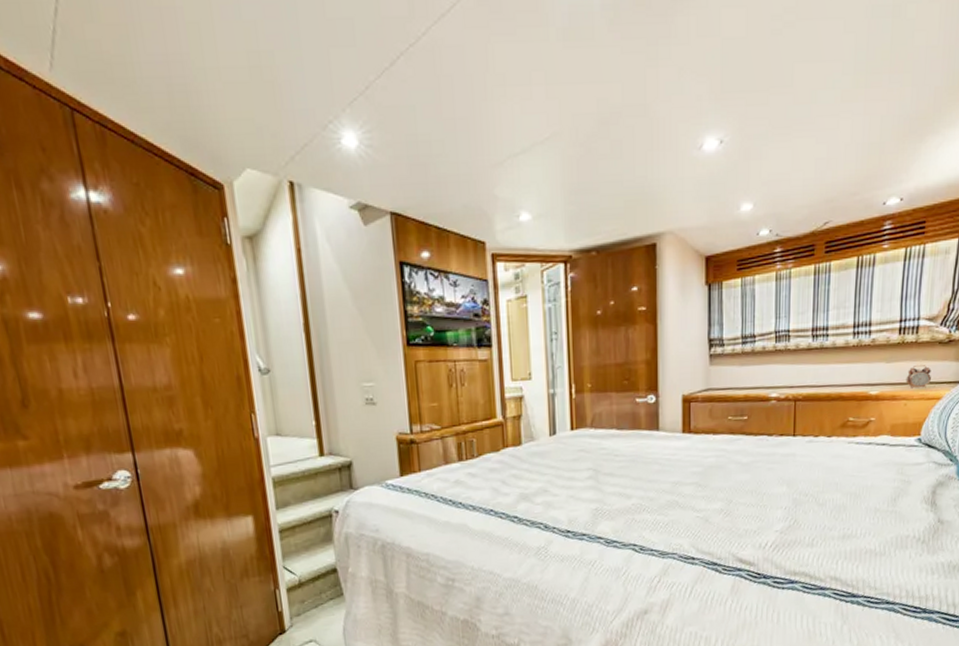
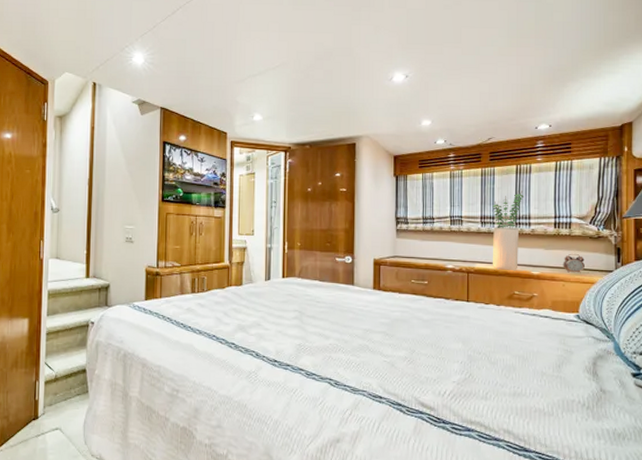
vase: none [823,290,864,394] -> present [492,190,524,270]

